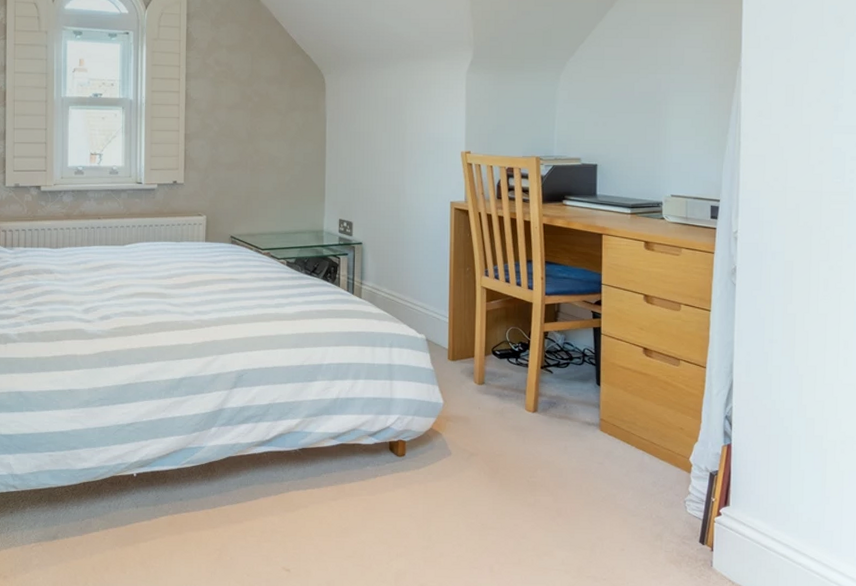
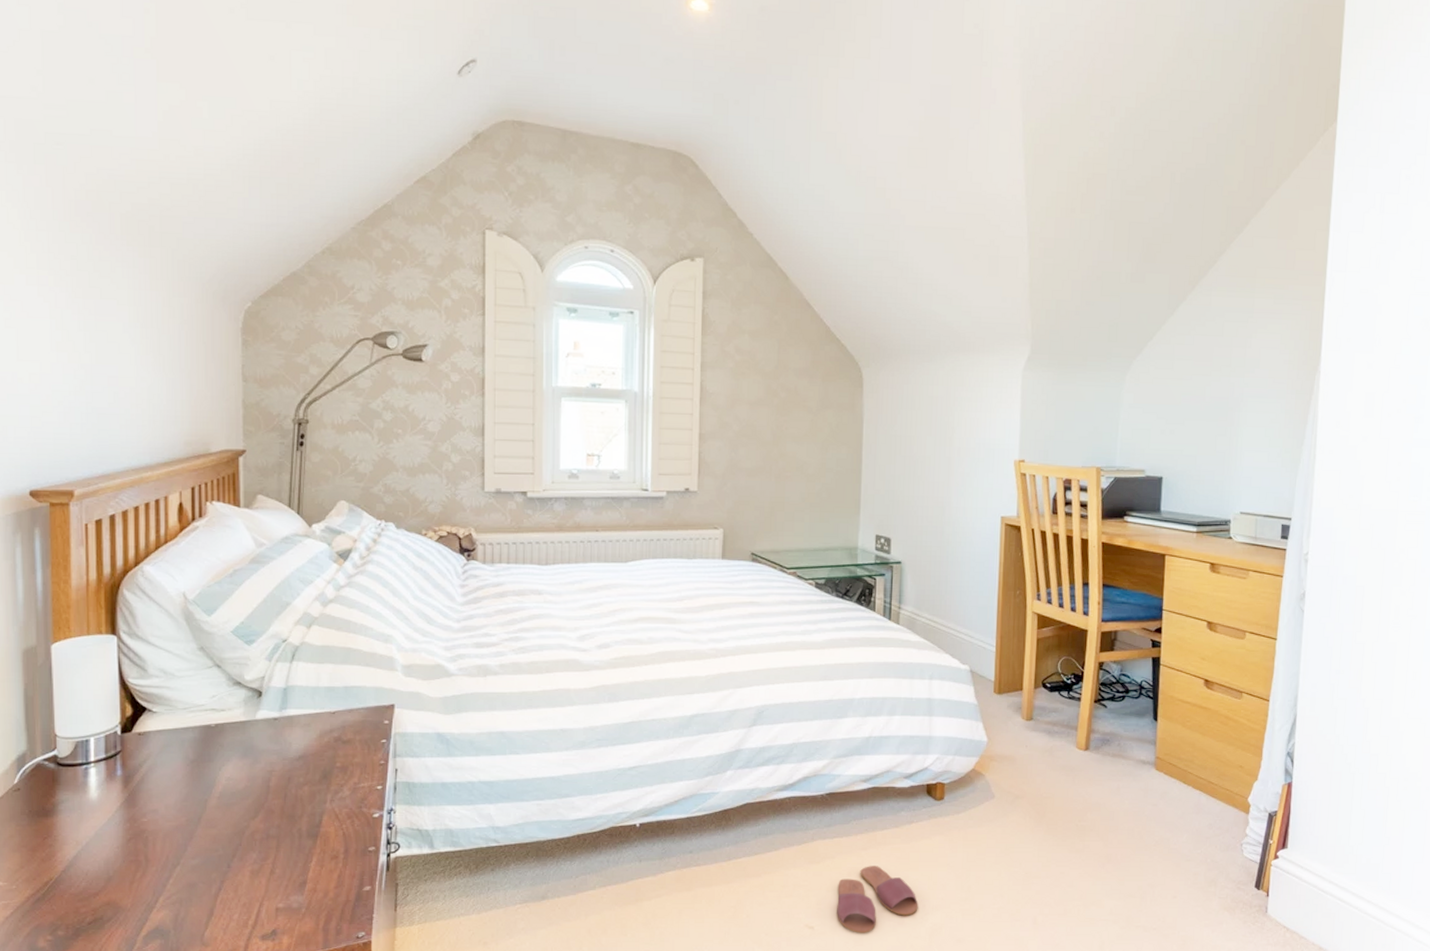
slippers: none [310,515,384,577] -> present [837,866,918,933]

